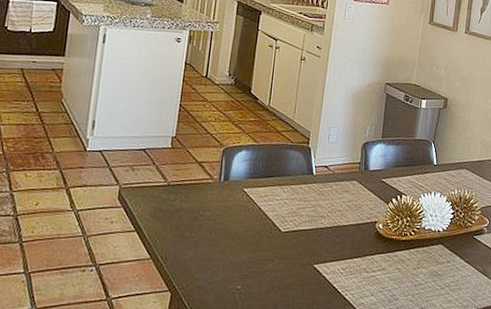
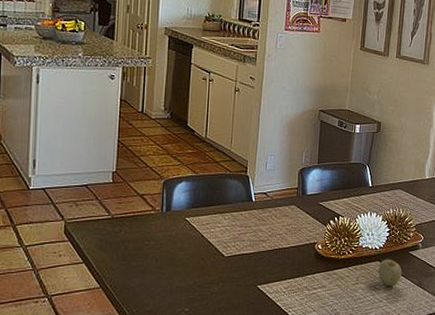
fruit: none [440,243,466,273] -> present [378,259,402,286]

